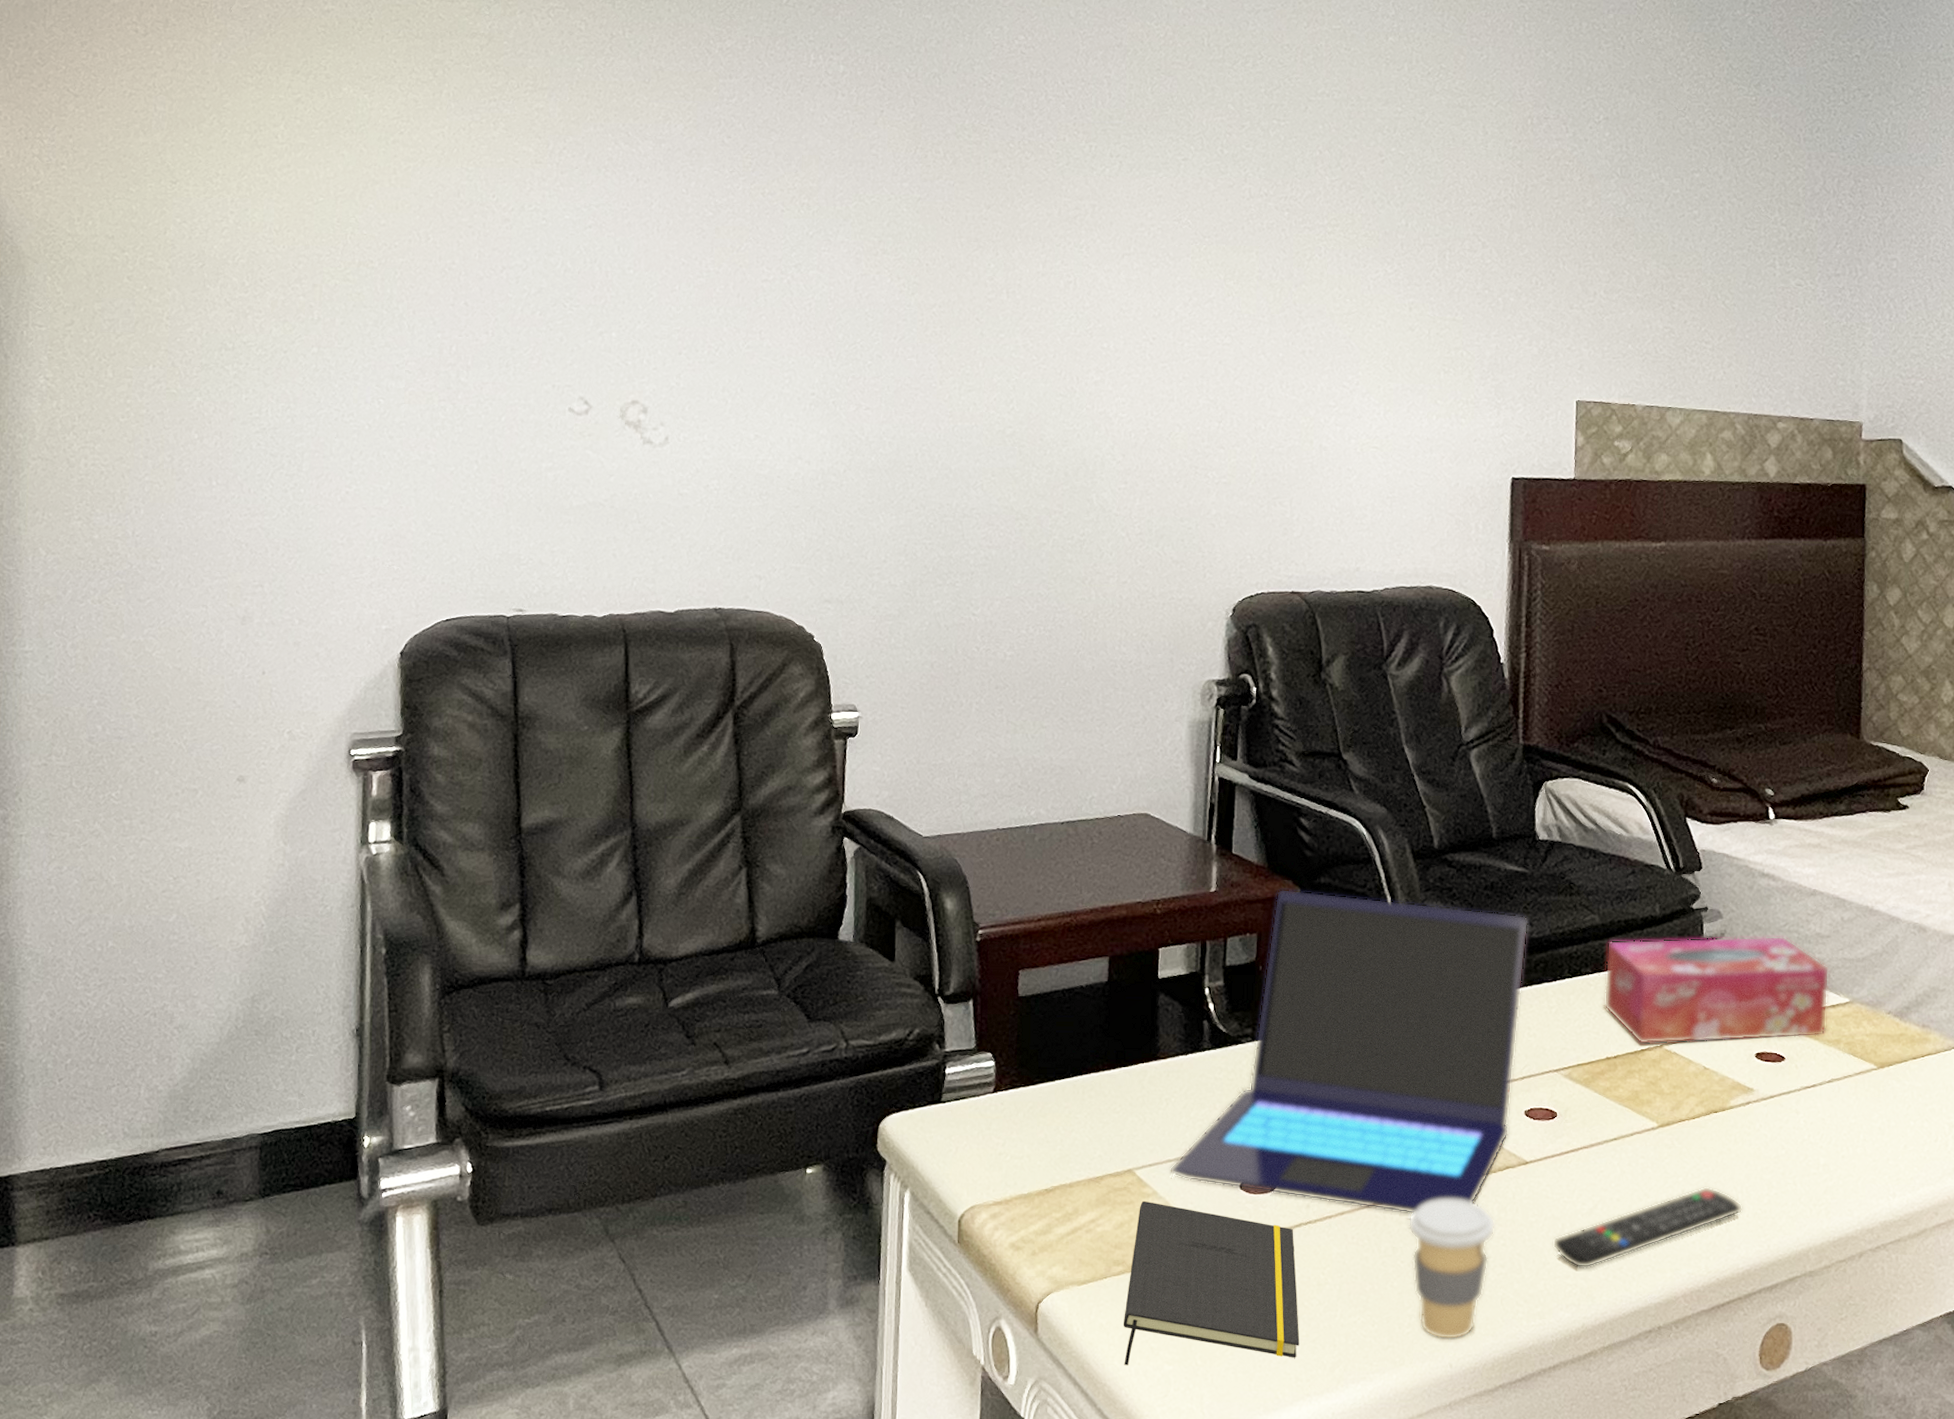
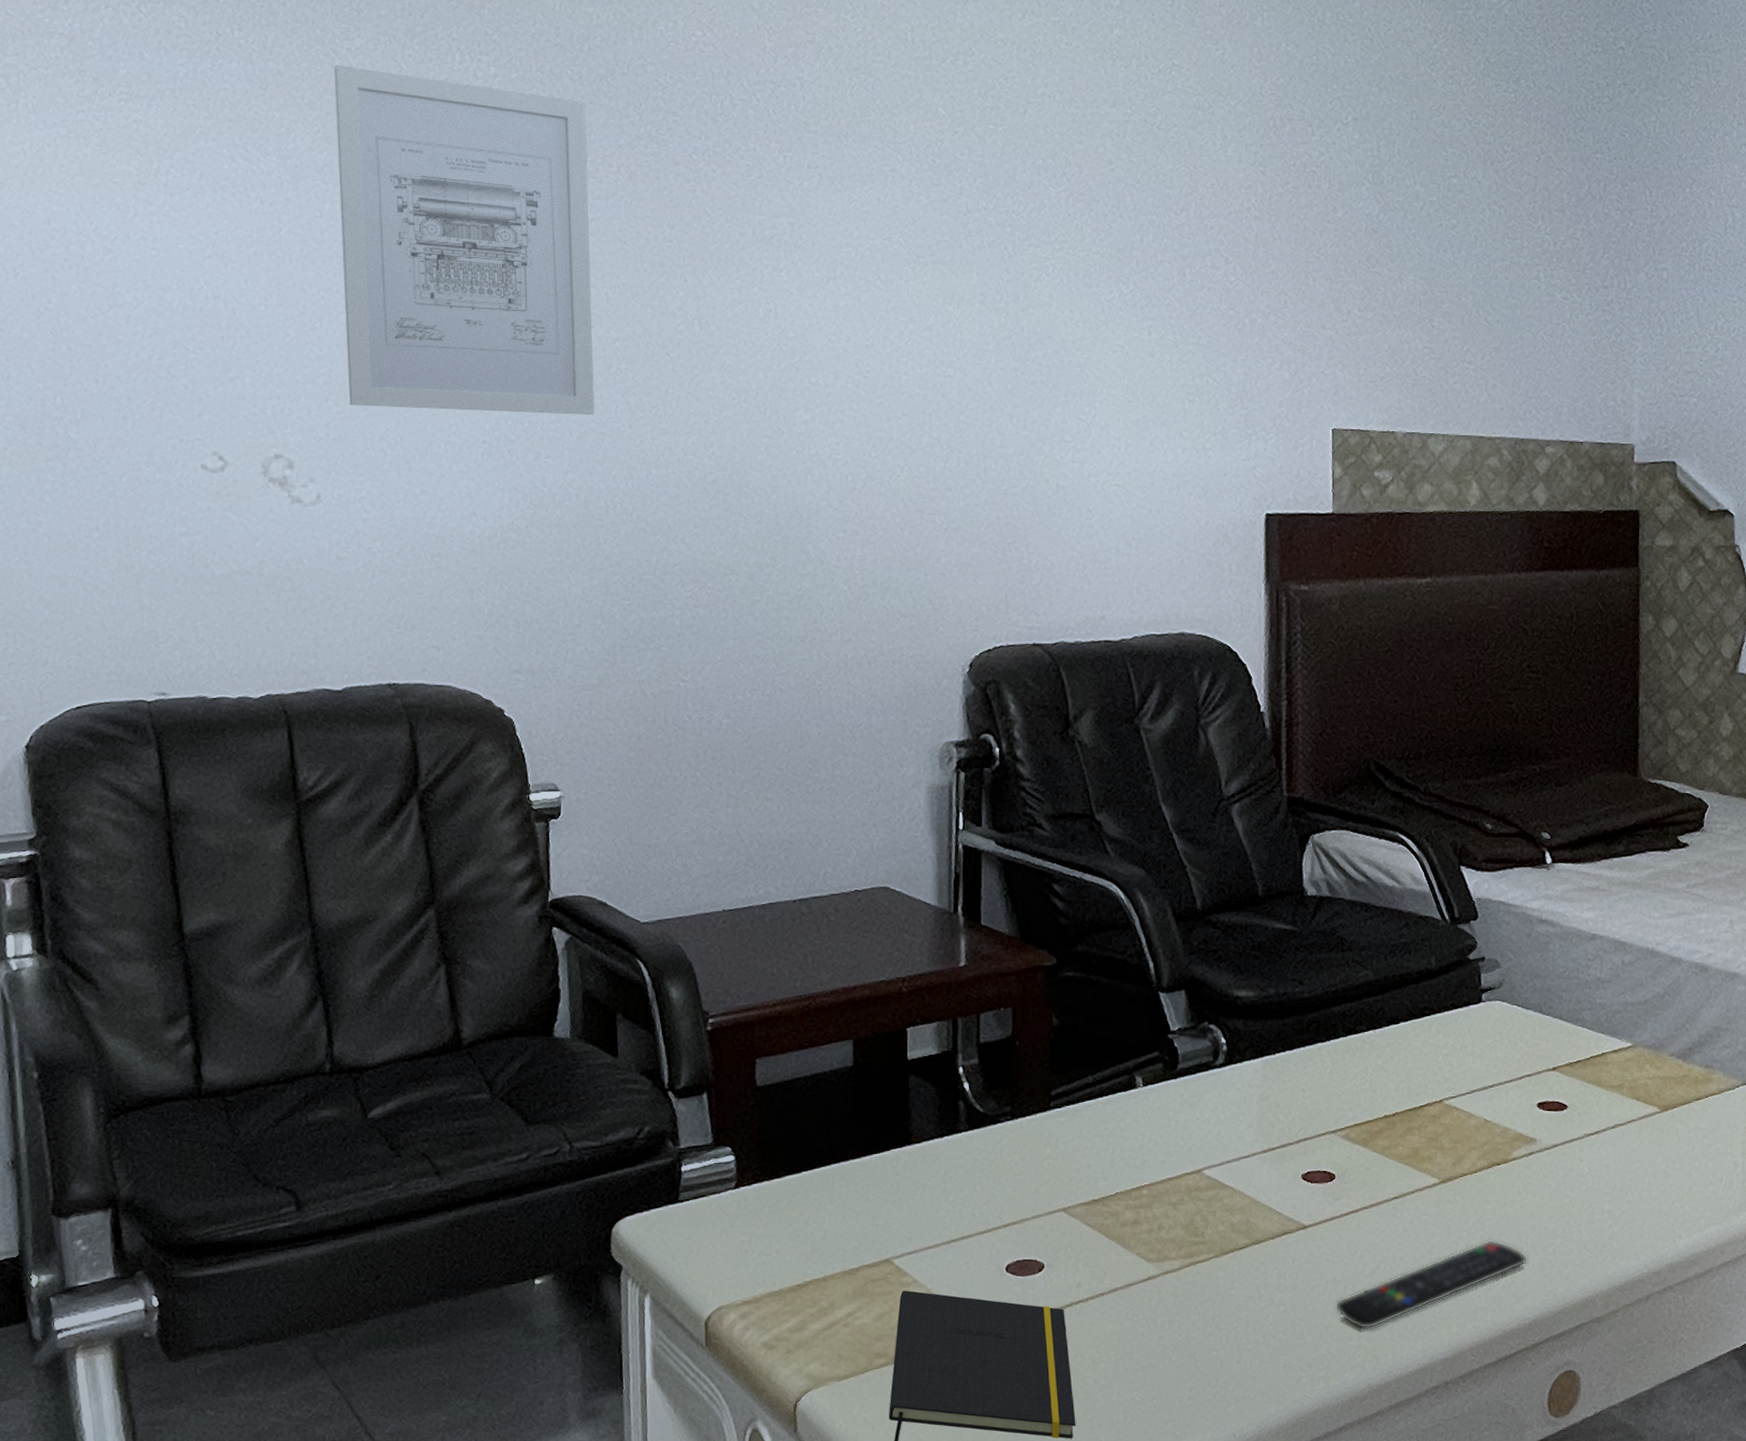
wall art: none [699,62,919,373] -> present [334,64,595,416]
laptop: present [1169,889,1528,1214] -> none [929,959,1299,1287]
coffee cup: present [1408,1198,1495,1340] -> none [1184,1268,1275,1410]
tissue box: present [1604,936,1829,1045] -> none [1380,983,1611,1101]

